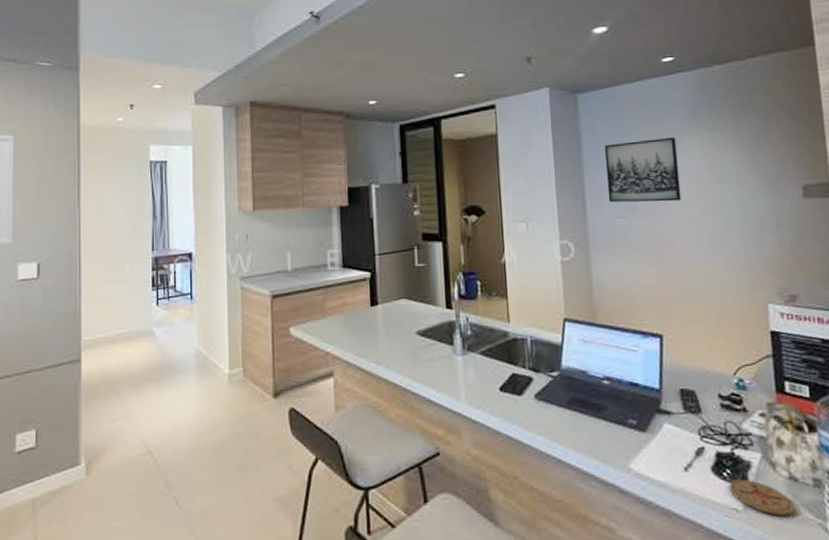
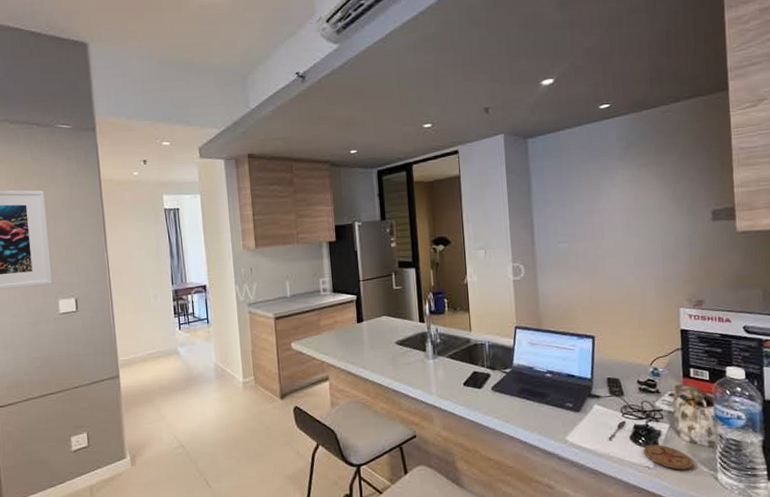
wall art: present [604,137,682,203] -> none [549,173,613,230]

